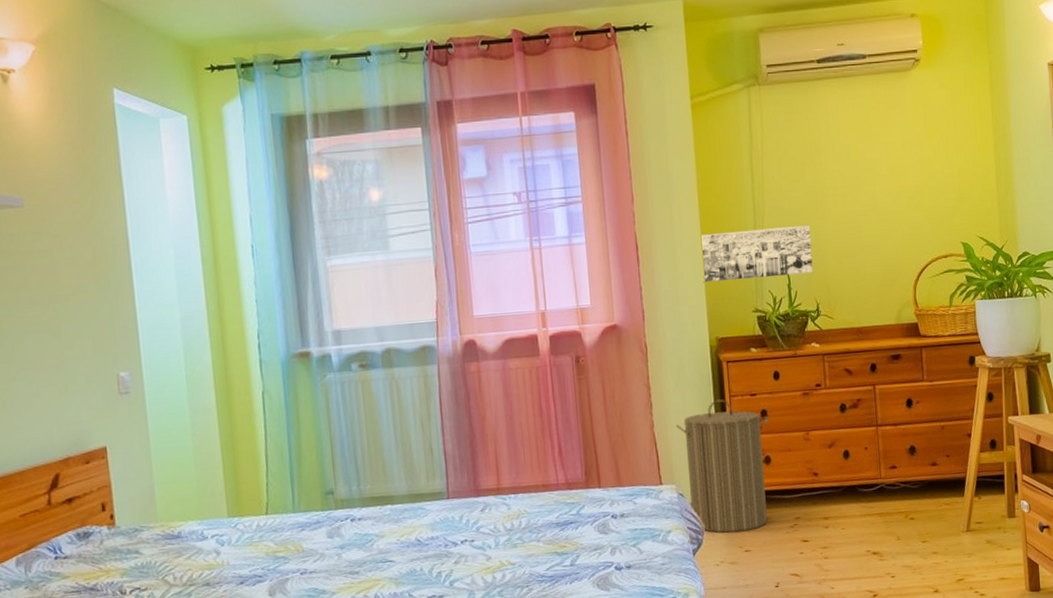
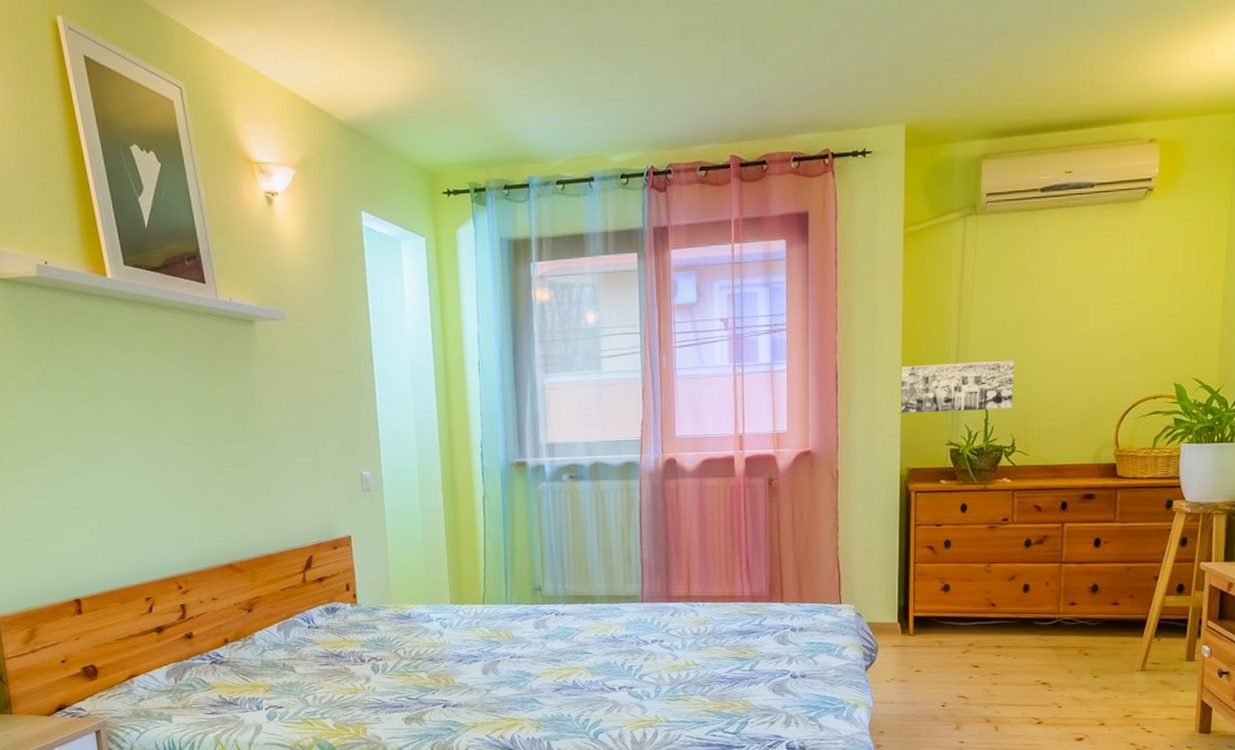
laundry hamper: present [676,399,768,533] -> none [860,527,951,653]

